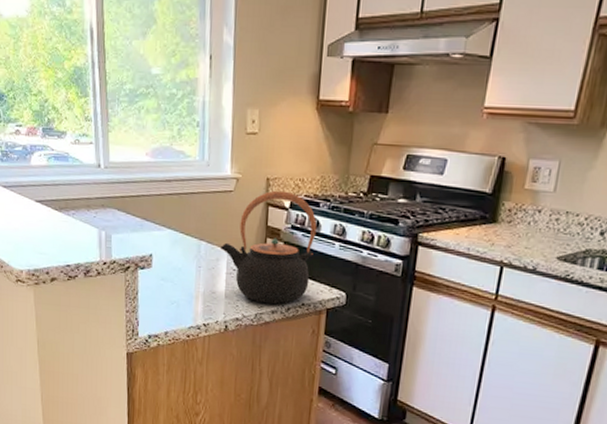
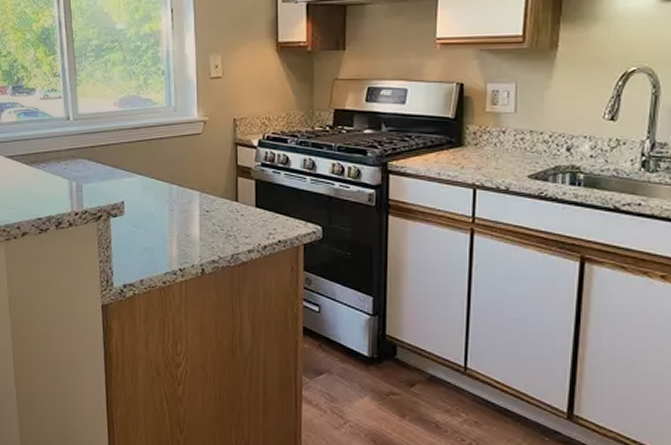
teapot: present [219,190,317,305] -> none [191,130,287,244]

